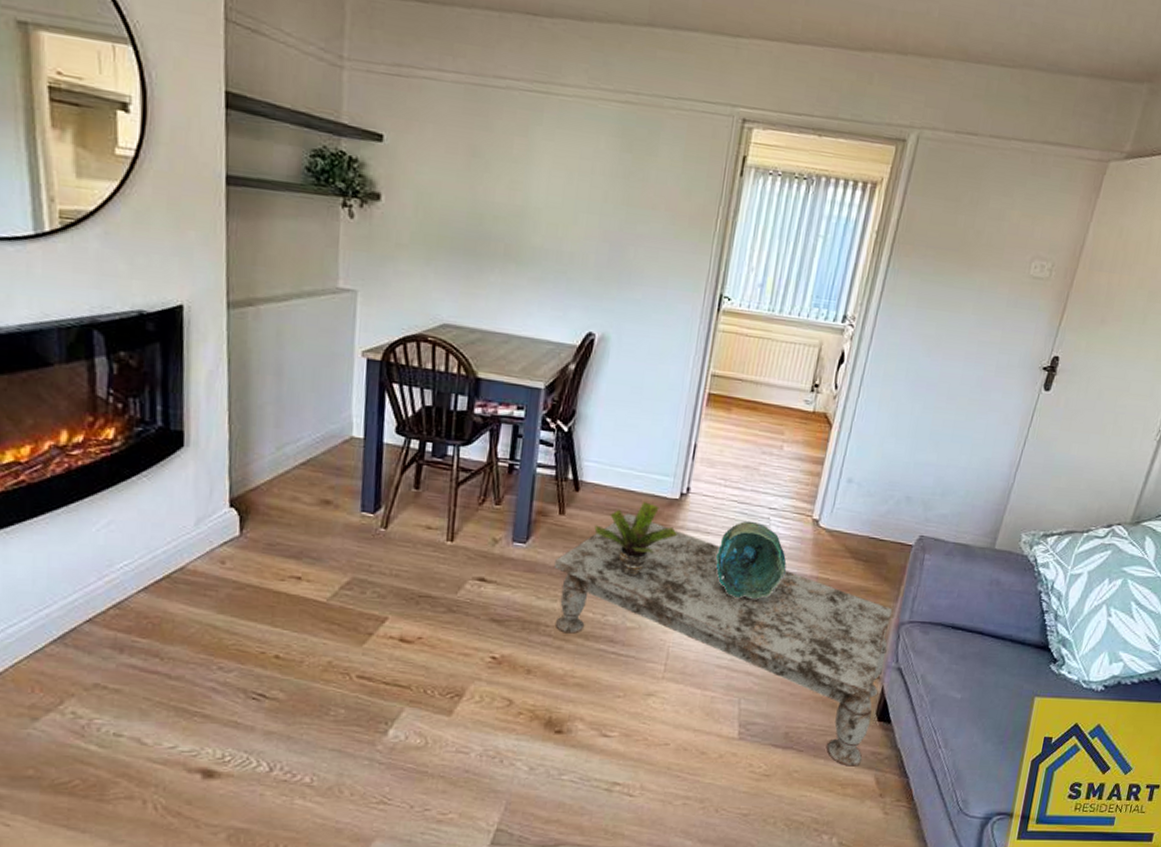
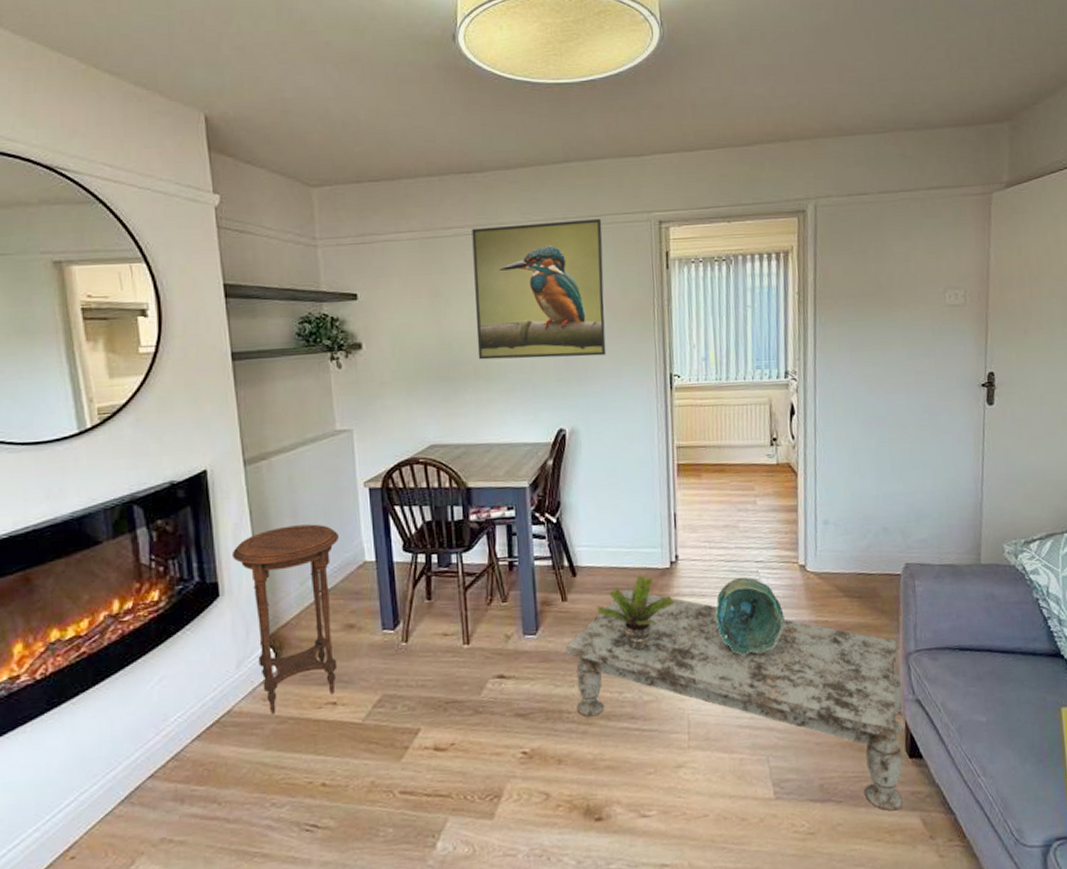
side table: none [202,383,327,578] -> present [231,524,340,714]
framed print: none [511,83,679,261] -> present [472,218,607,360]

